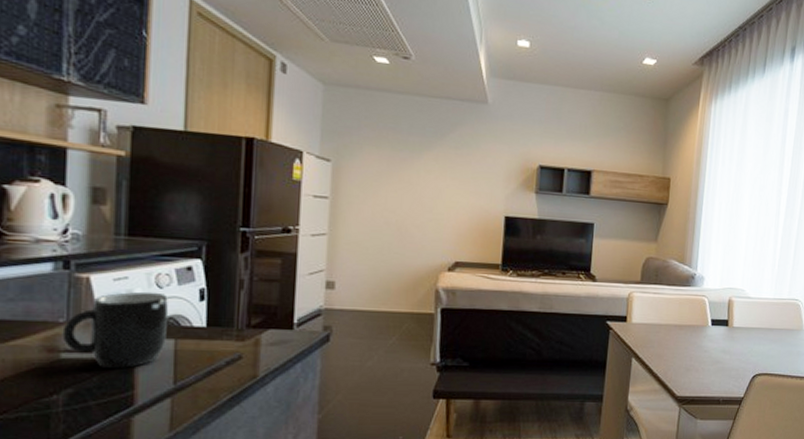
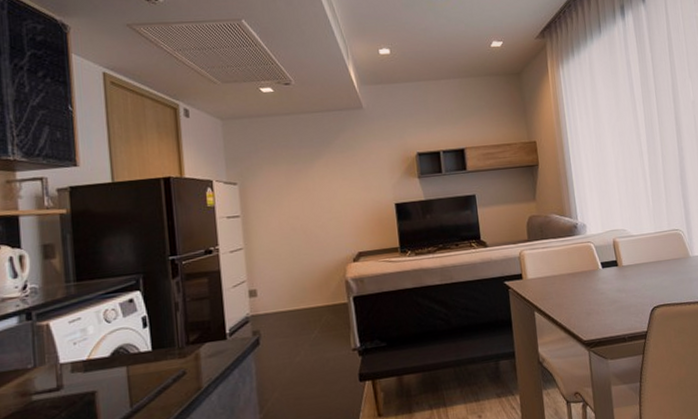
mug: present [62,291,169,368] -> none [31,326,119,403]

